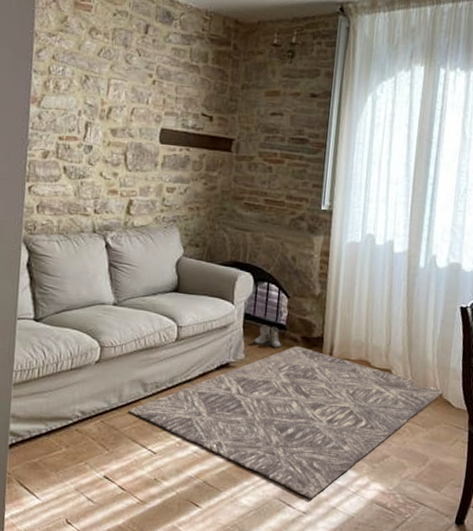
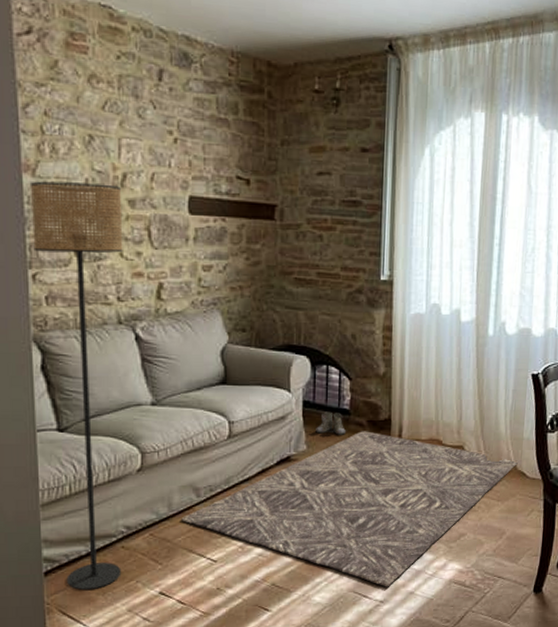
floor lamp: none [26,111,106,466] -> present [29,181,123,591]

